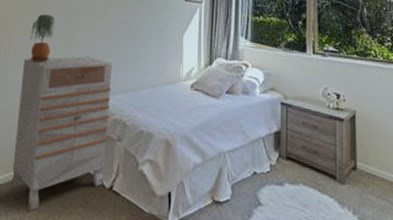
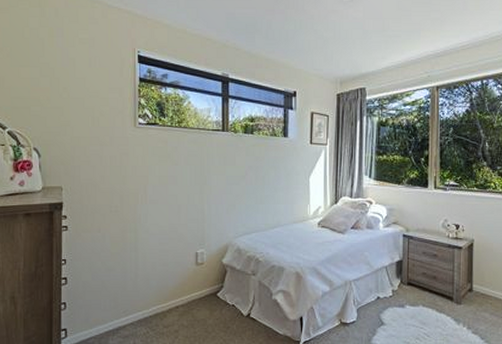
dresser: present [11,56,112,212] -> none [159,201,244,337]
potted plant: present [30,14,55,62] -> none [164,163,186,208]

